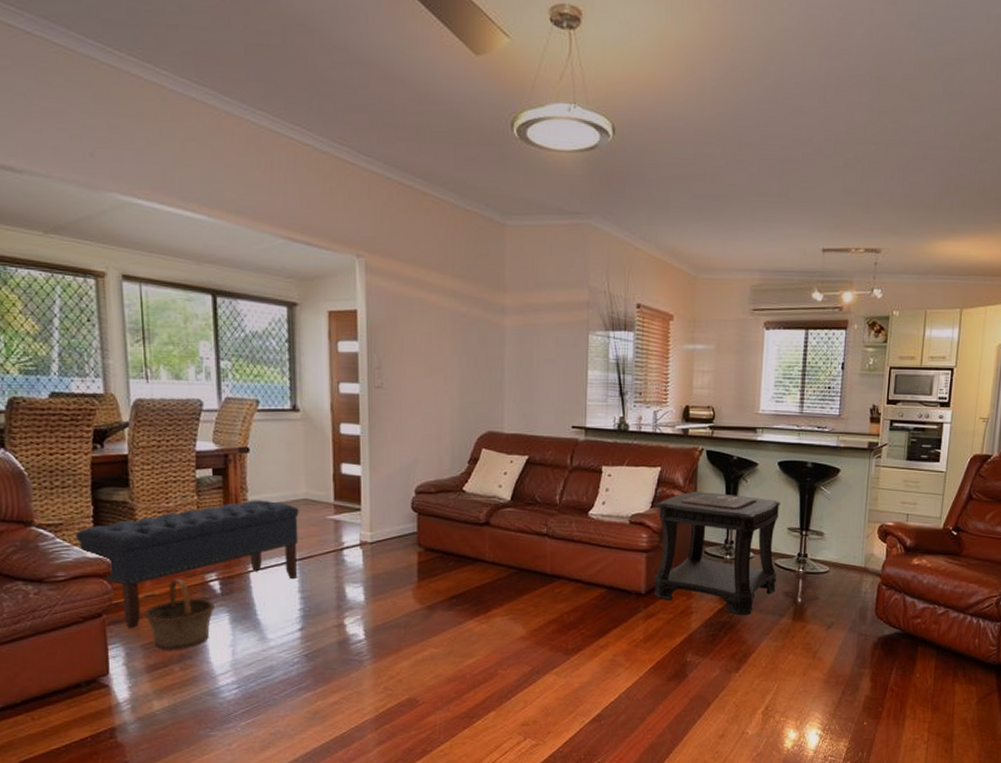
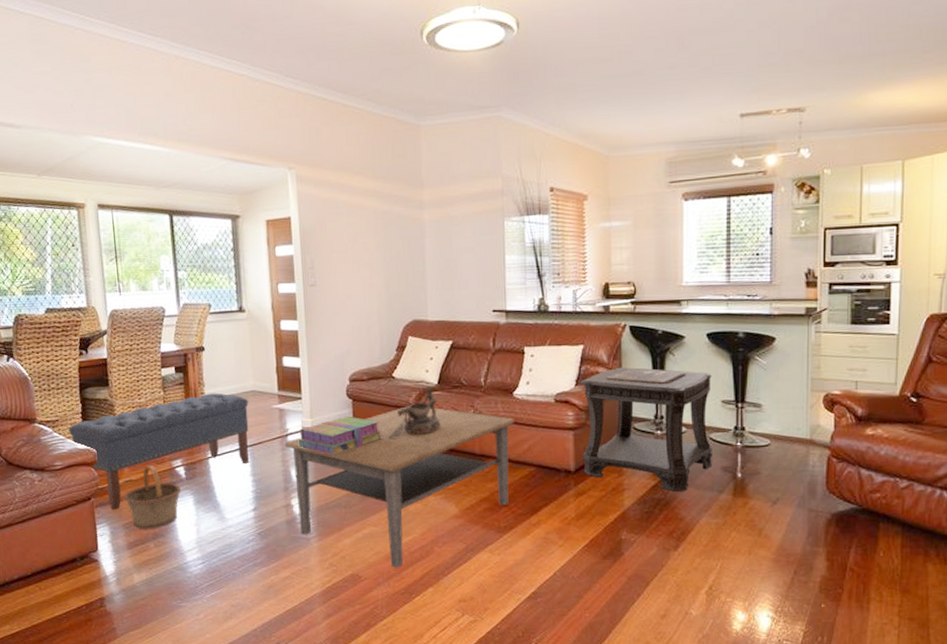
coffee table: none [339,522,589,691] -> present [284,406,515,568]
stack of books: none [354,530,449,571] -> present [298,416,383,455]
decorative bowl: none [467,501,511,553] -> present [398,385,441,435]

